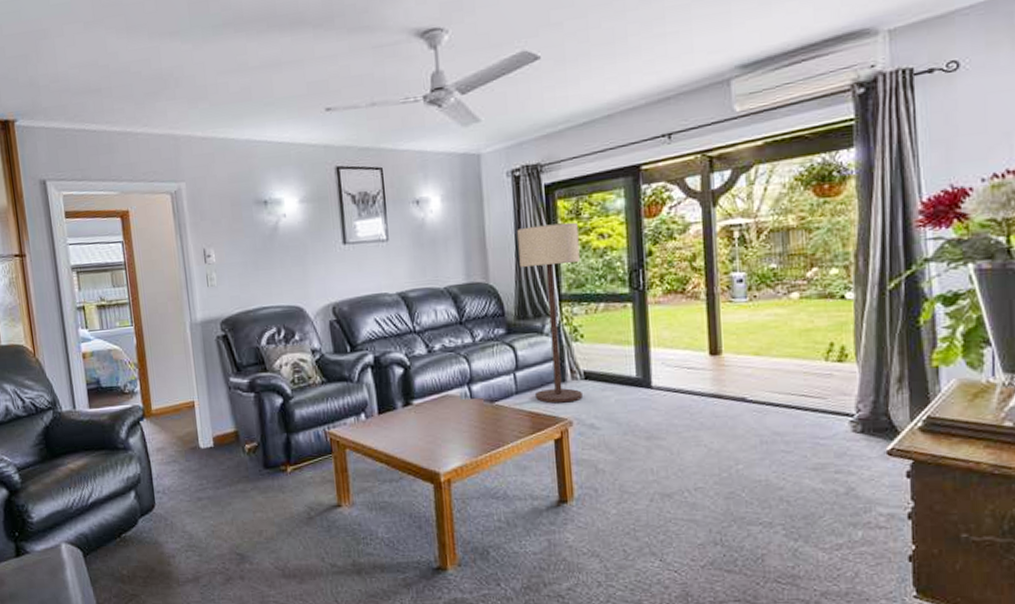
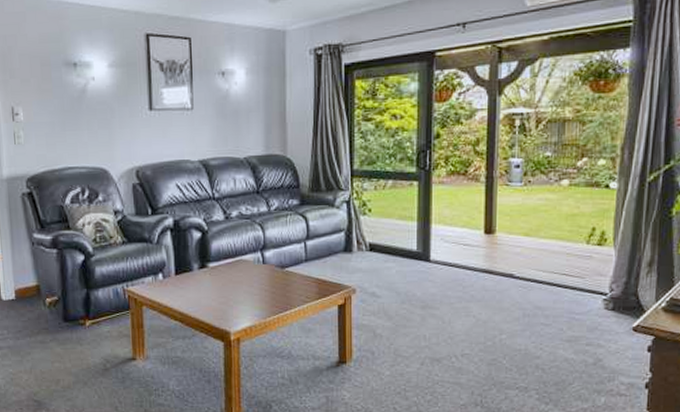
floor lamp: present [517,222,582,404] -> none [316,102,373,272]

